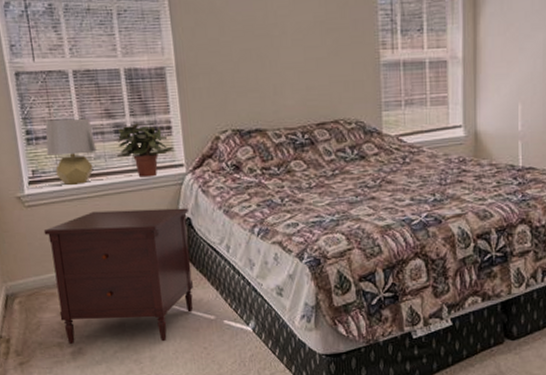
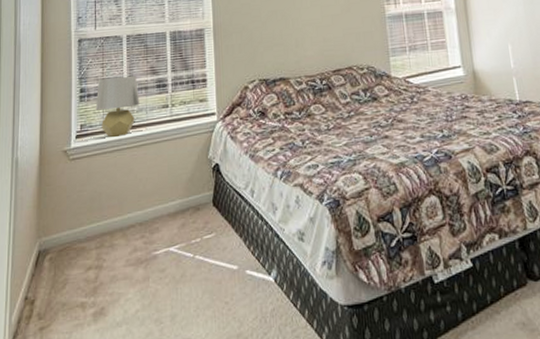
dresser: present [43,208,193,344] -> none [83,154,218,303]
potted plant: present [116,123,173,177] -> none [156,77,207,127]

